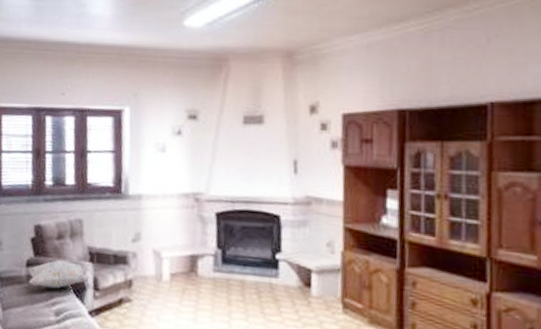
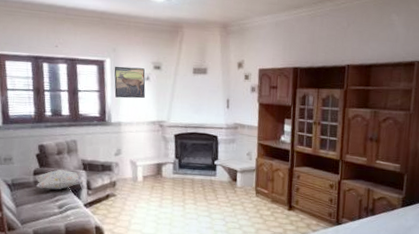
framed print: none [134,116,176,161] -> present [114,66,146,99]

